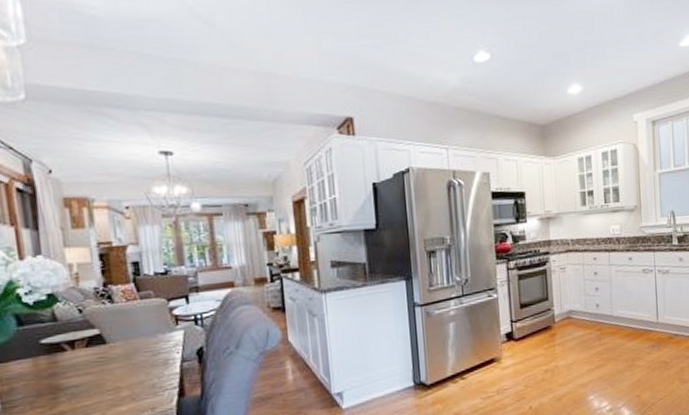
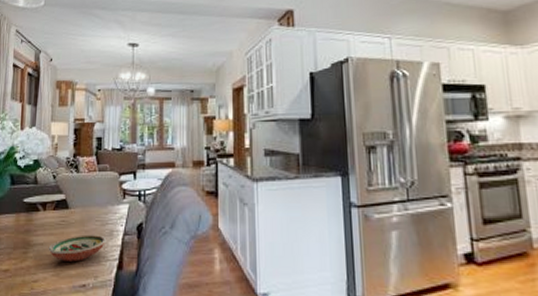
decorative bowl: none [85,366,161,400] -> present [48,234,107,262]

